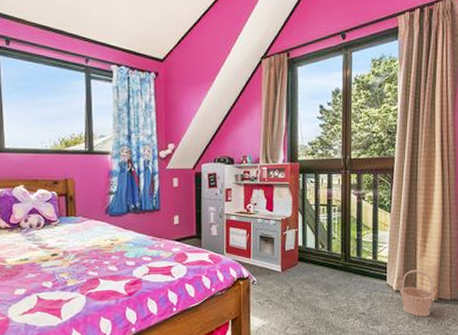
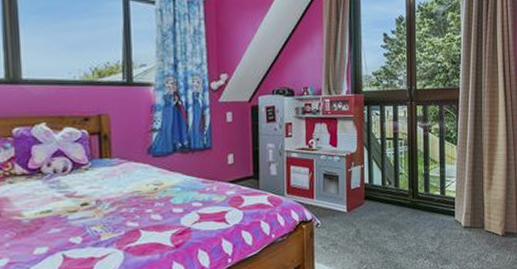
basket: present [399,270,434,317] -> none [468,204,501,253]

